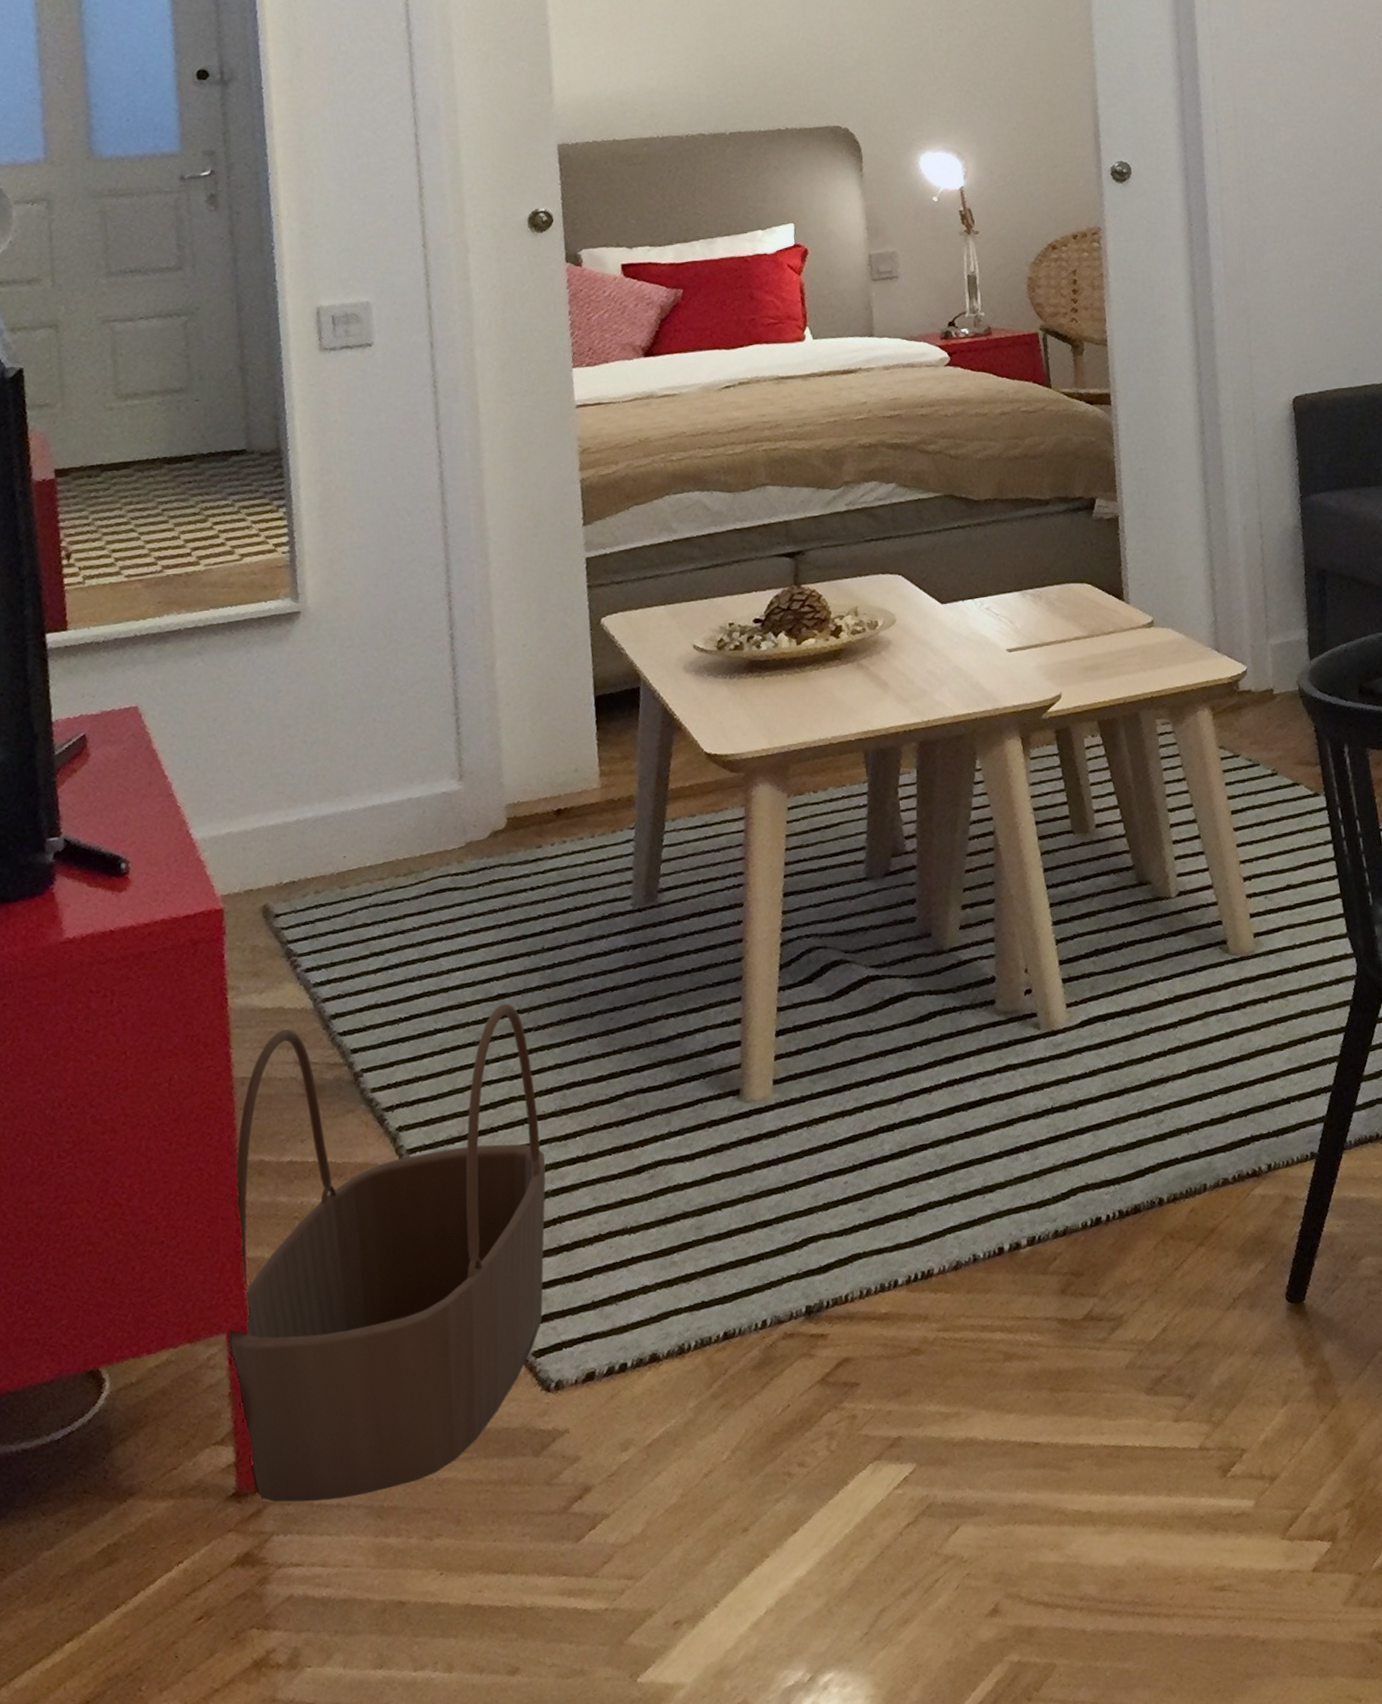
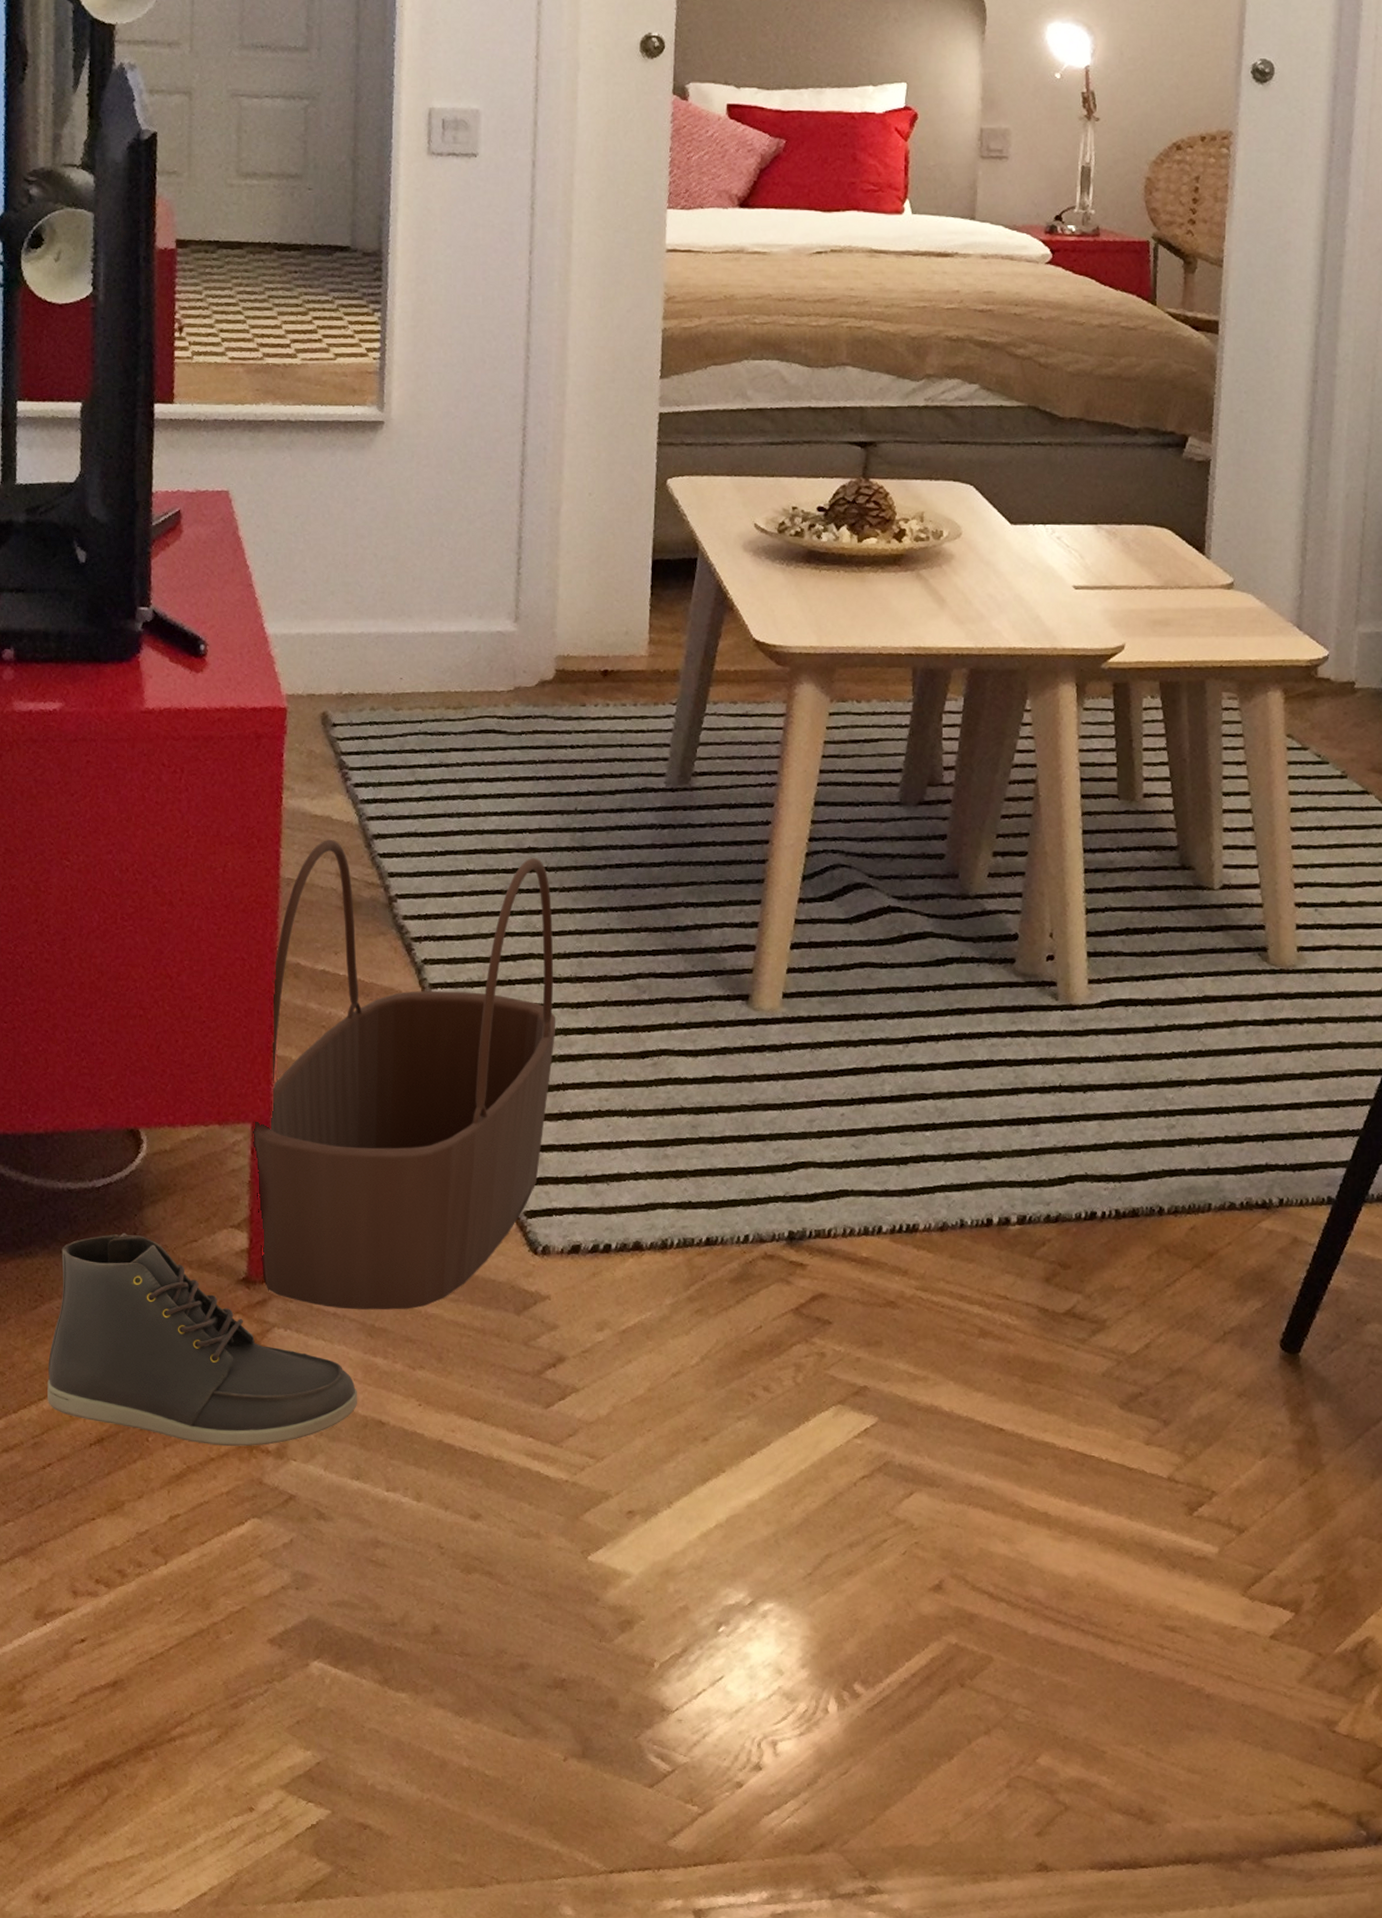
sneaker: none [16,1477,373,1688] -> present [47,1232,357,1447]

